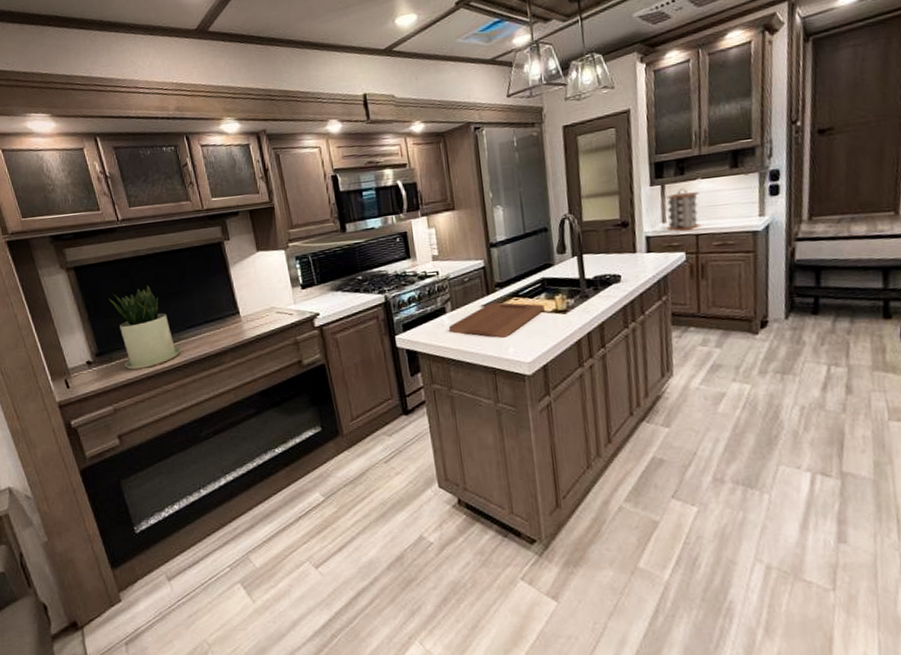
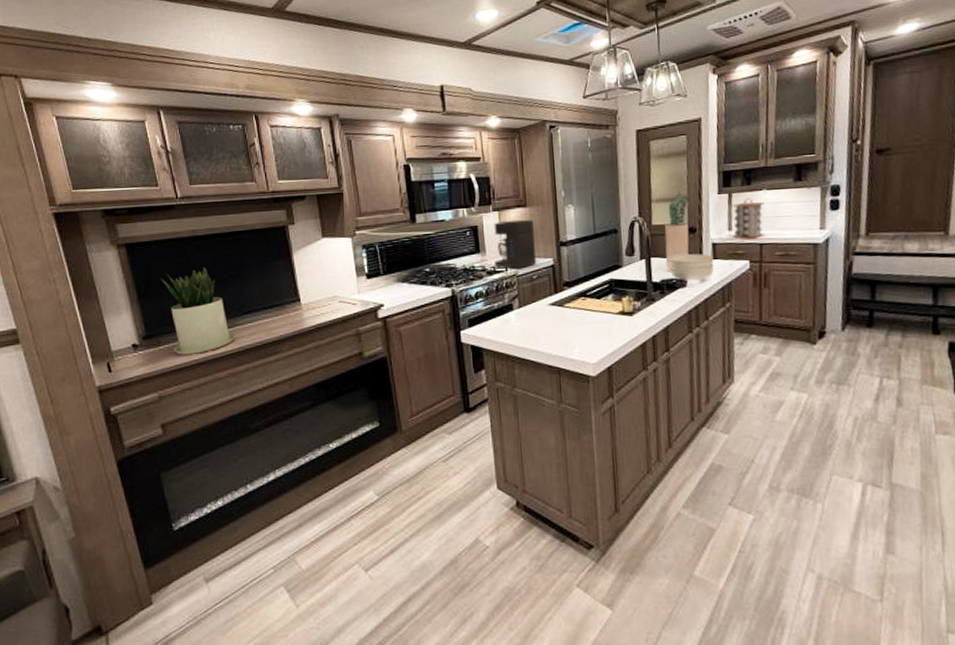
coffee maker: none [423,223,468,273] -> present [494,219,537,269]
cutting board: present [449,302,545,338] -> none [516,301,611,337]
vase: none [595,185,622,269] -> present [664,190,689,273]
bowl: none [602,247,649,278] -> present [669,253,714,283]

